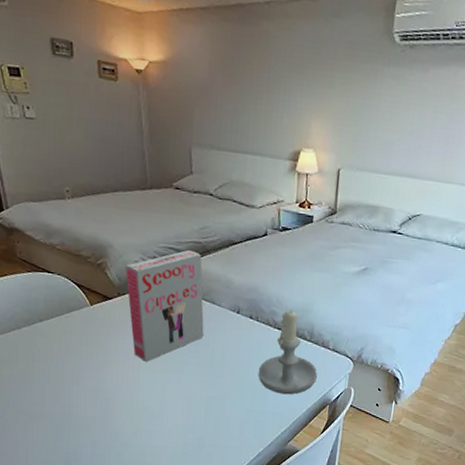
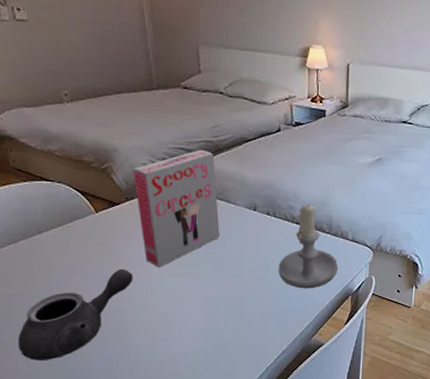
teapot: none [19,360,122,440] -> present [18,268,133,361]

